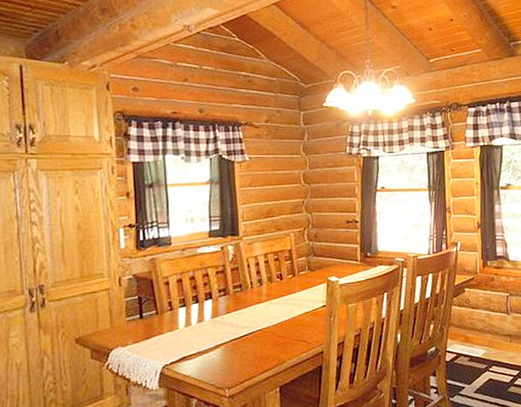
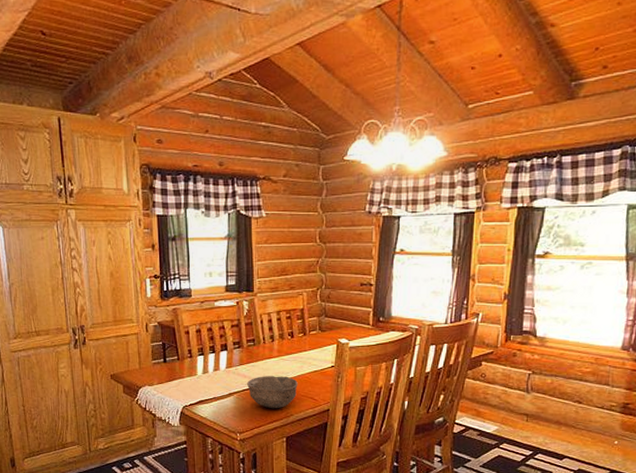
bowl: none [235,320,289,358] -> present [247,376,298,409]

